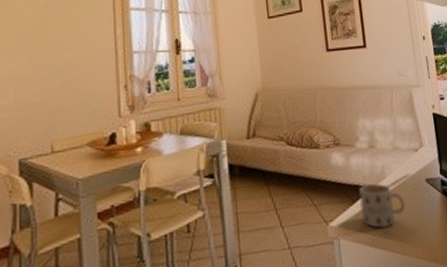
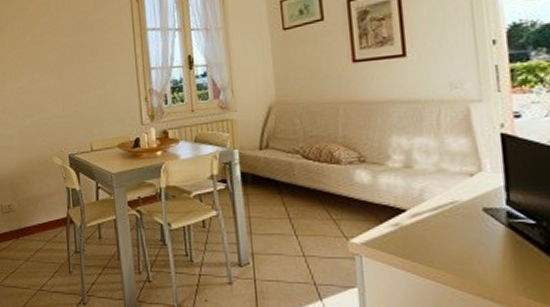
mug: present [359,183,406,228] -> none [388,206,451,253]

